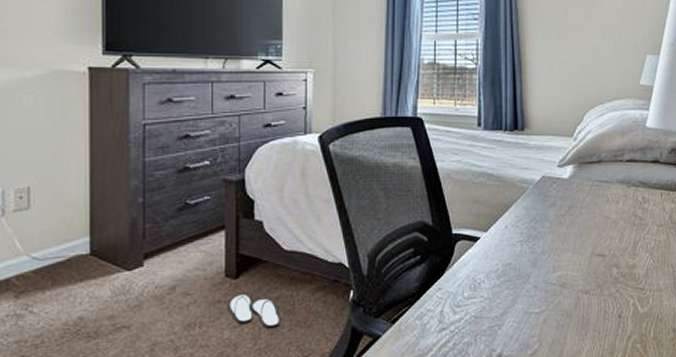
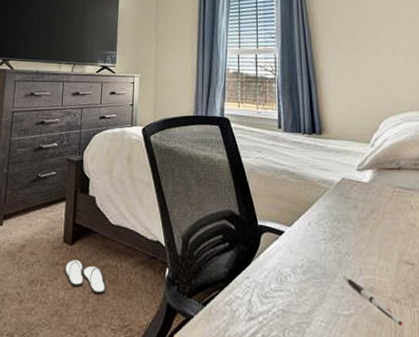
pen: none [538,275,590,316] -> present [344,275,403,327]

